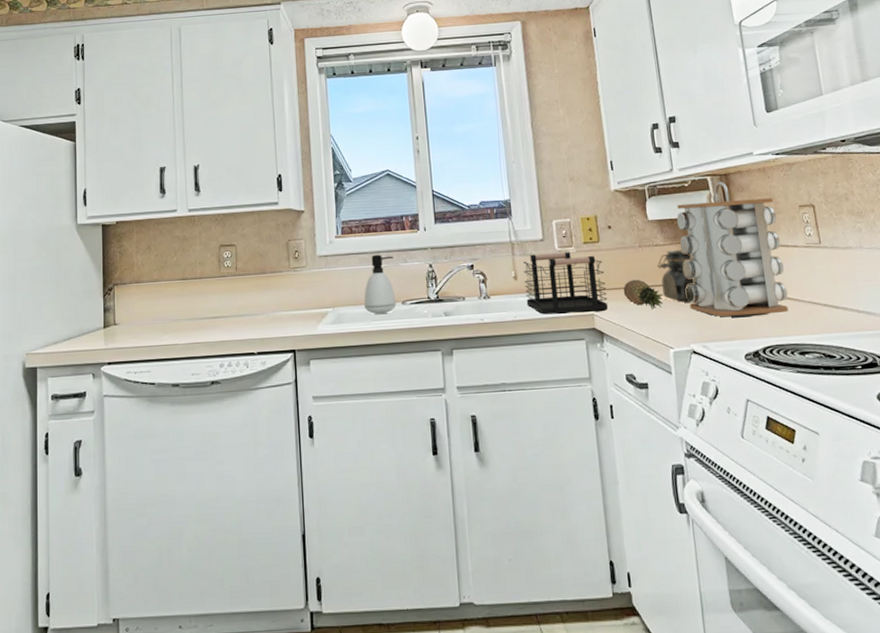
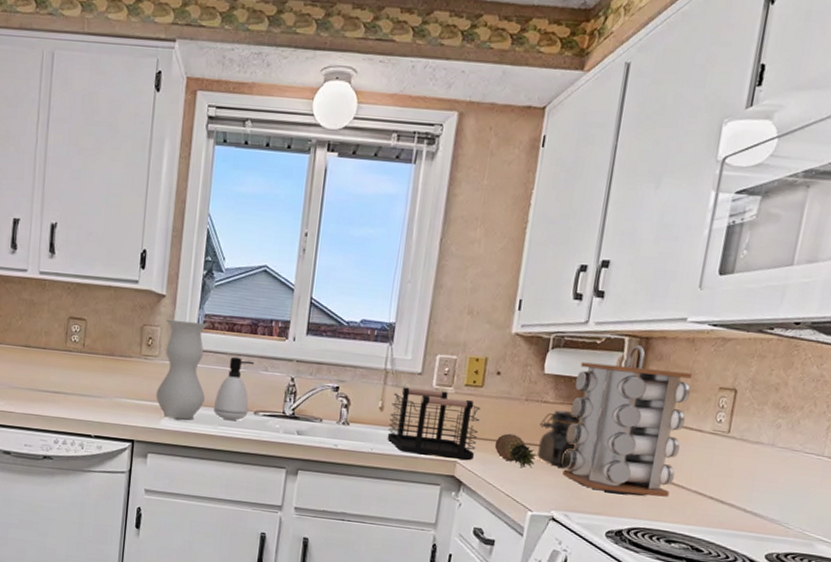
vase: none [308,228,355,323] -> present [155,319,208,420]

